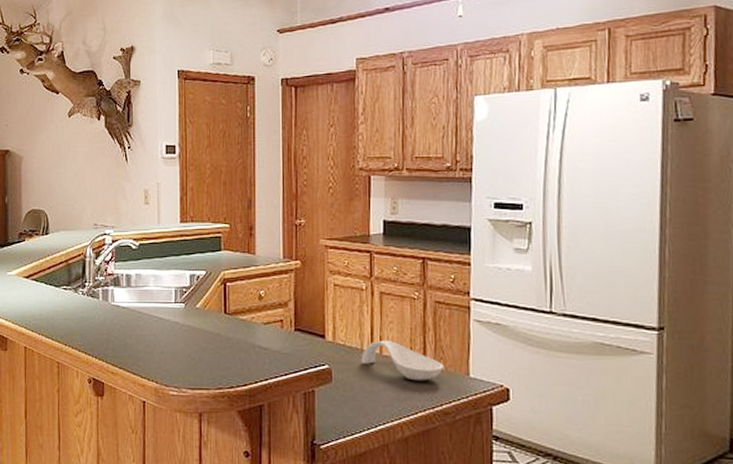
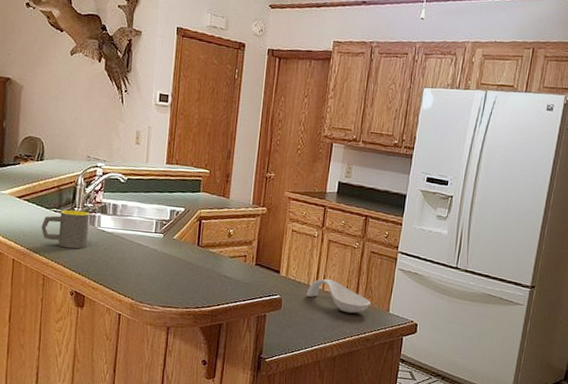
mug: none [51,285,102,330] -> present [41,210,90,249]

